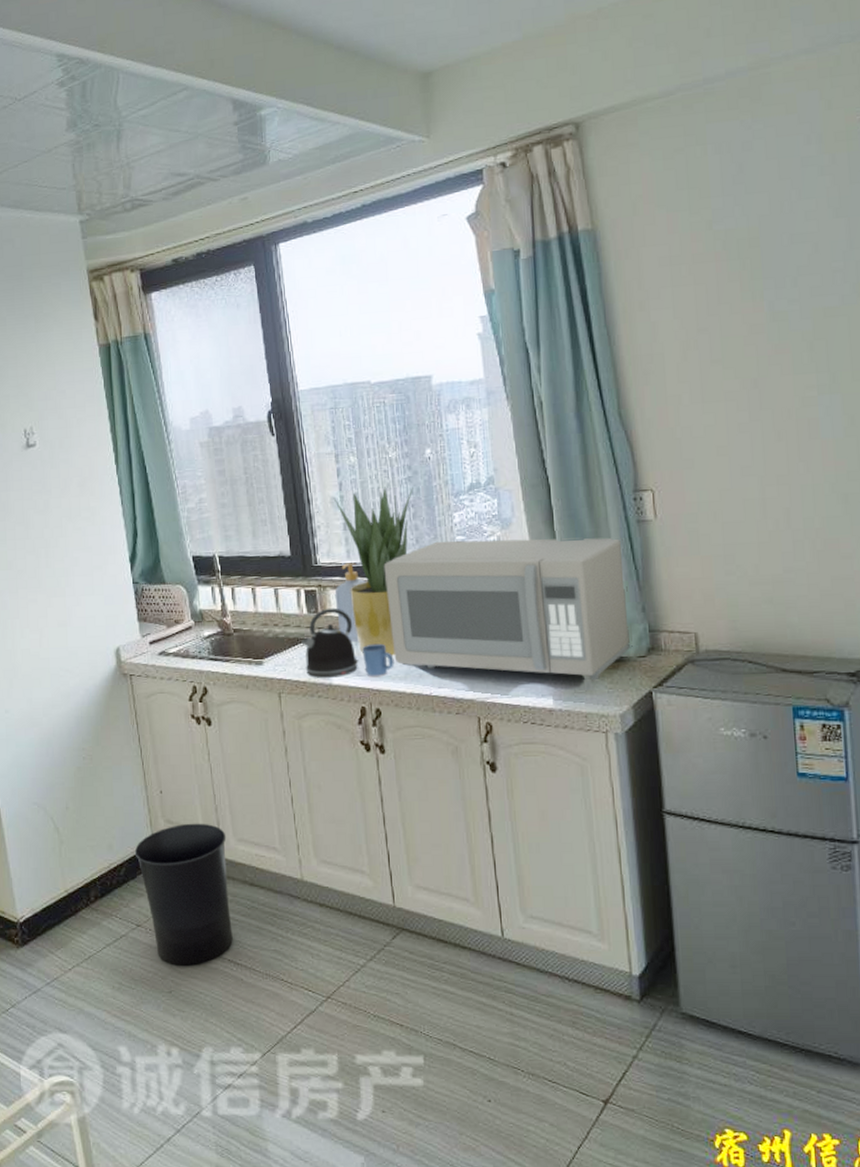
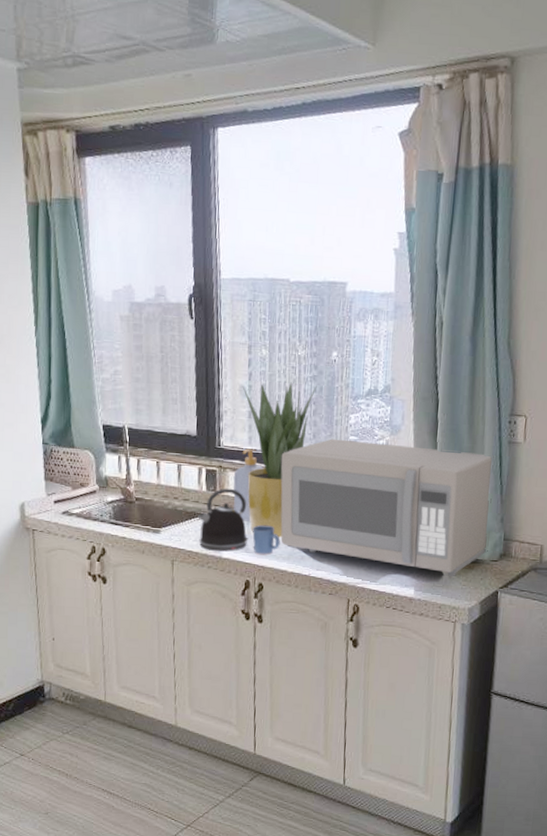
waste bin: present [134,823,233,966] -> none [23,669,111,792]

